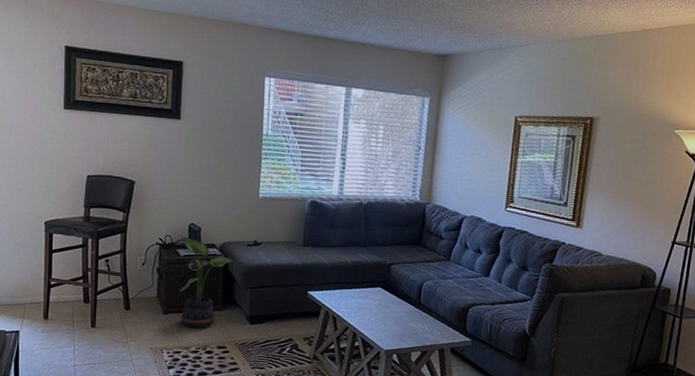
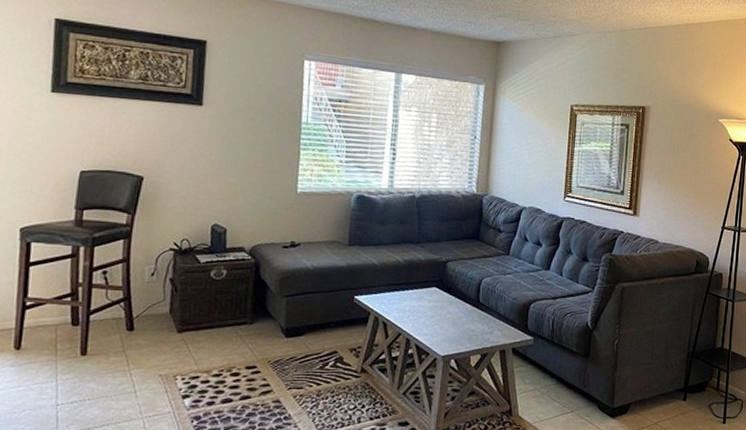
potted plant: present [180,237,235,329] -> none [199,240,268,347]

